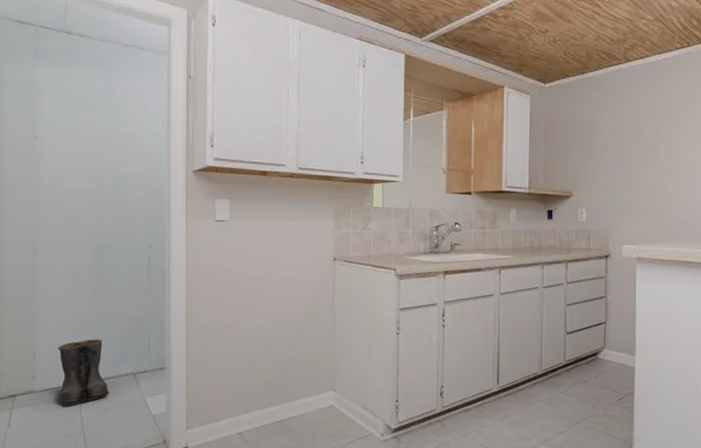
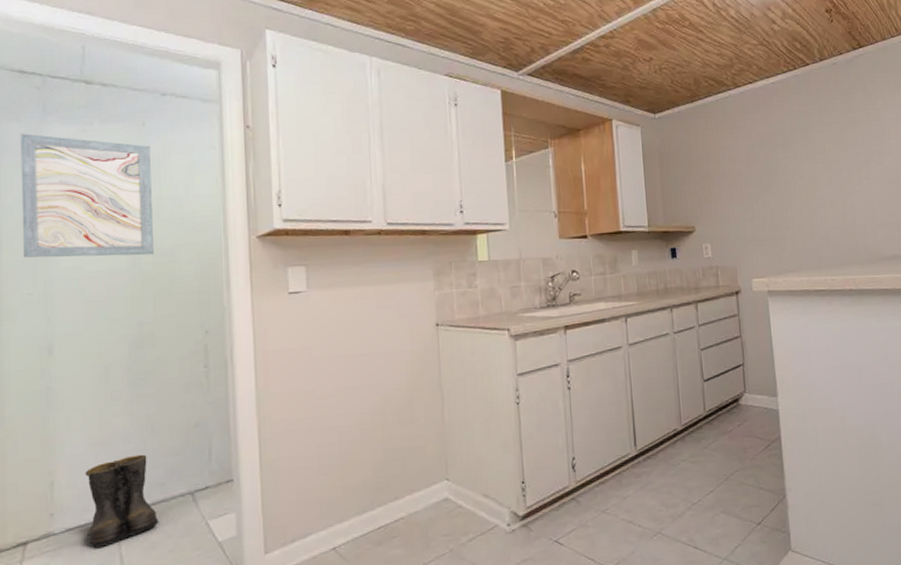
wall art: none [18,74,114,180] -> present [20,133,155,258]

